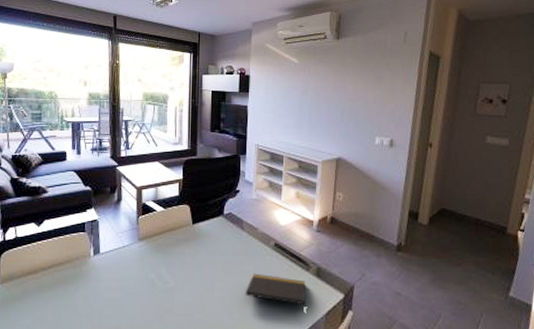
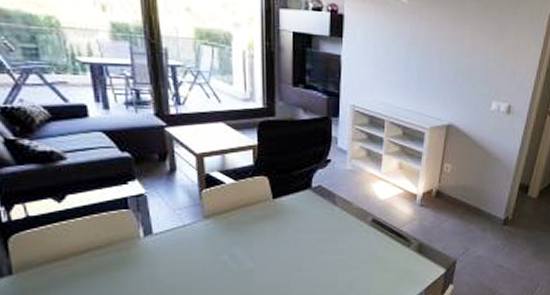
notepad: present [245,273,306,307] -> none [337,251,406,283]

